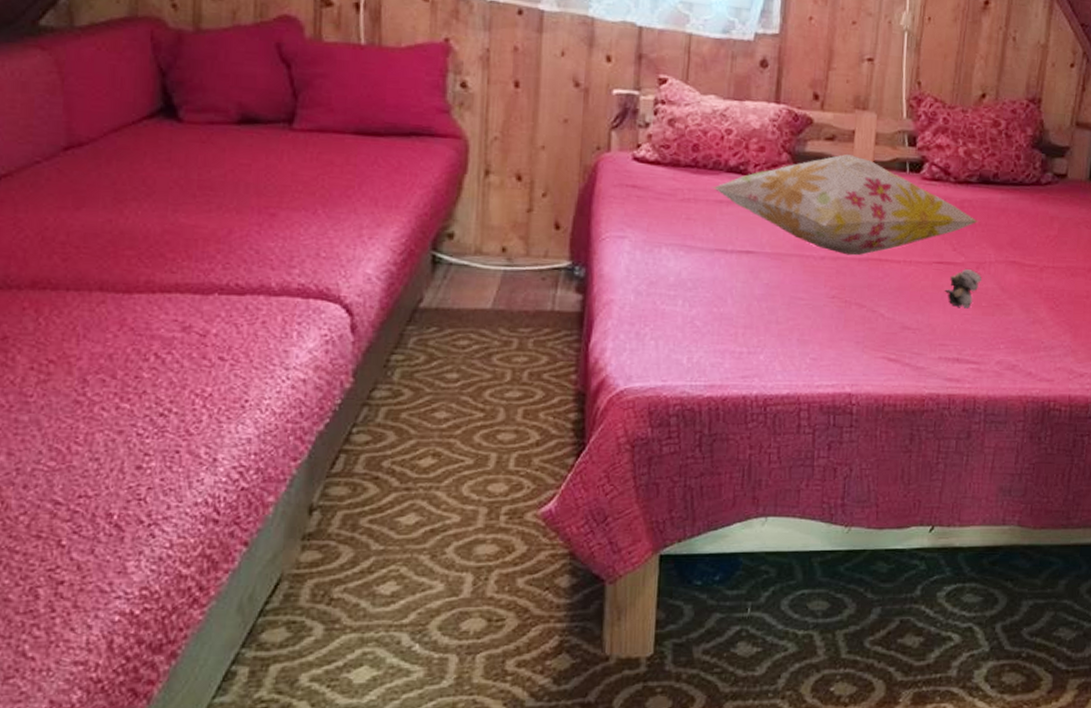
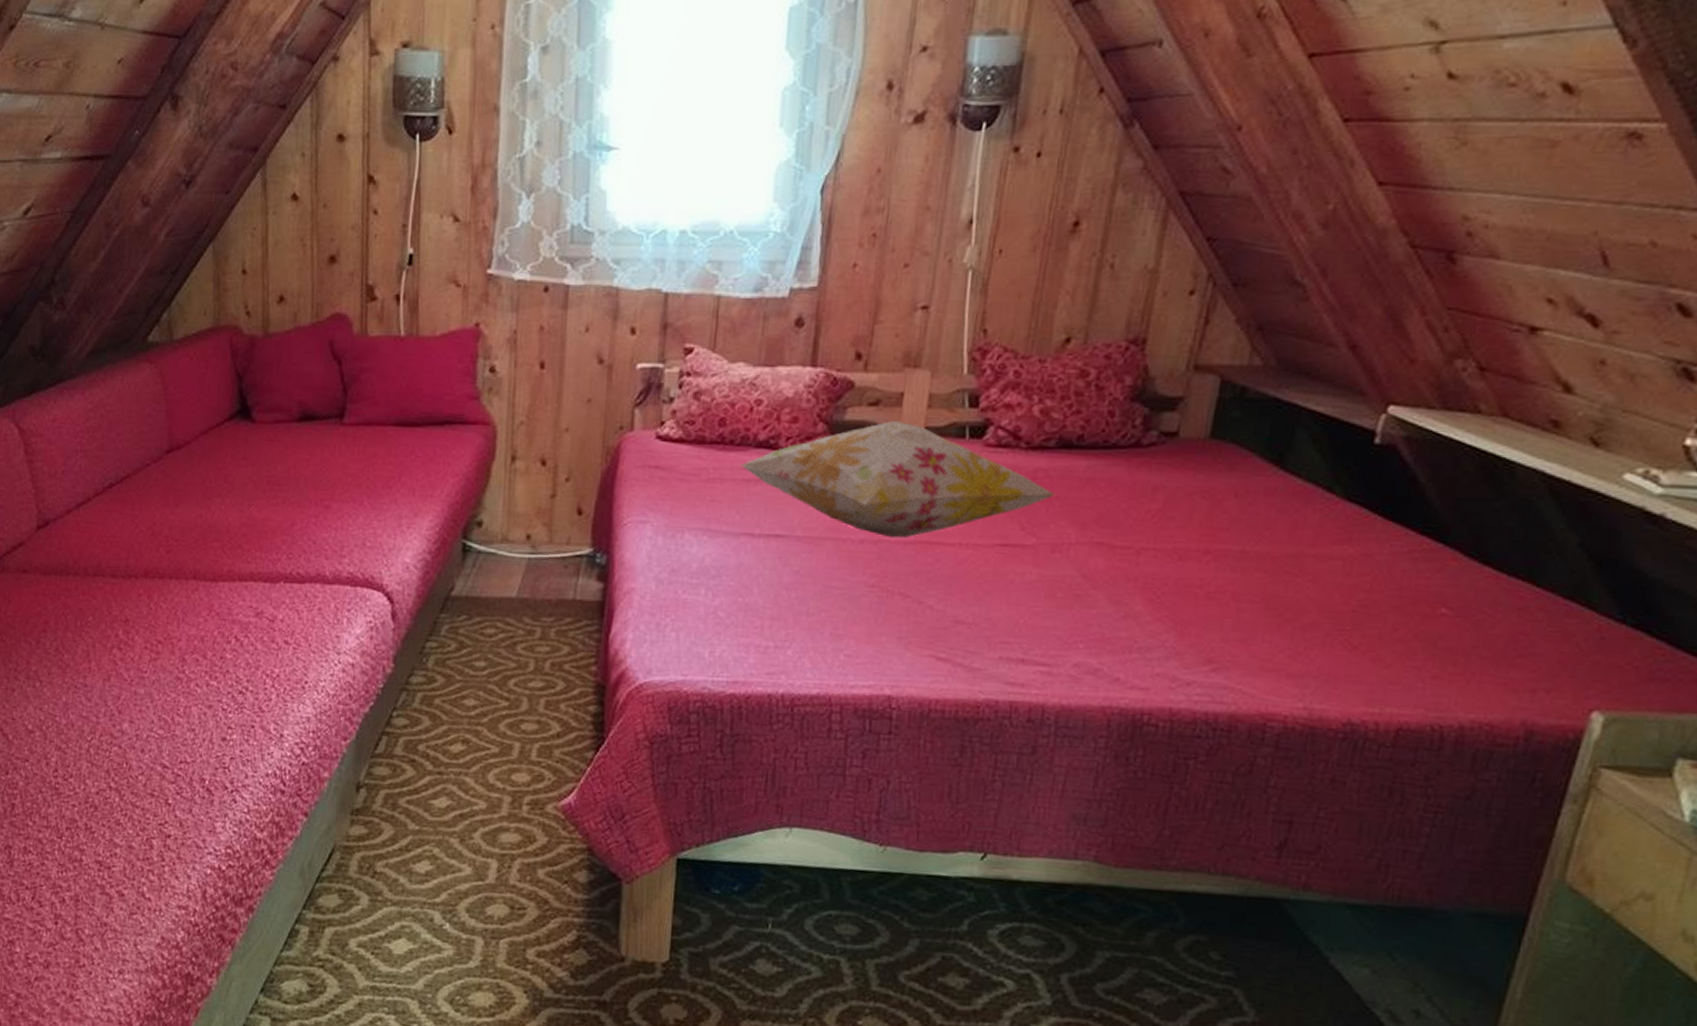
teddy bear: present [944,269,981,309] -> none [1008,553,1057,600]

